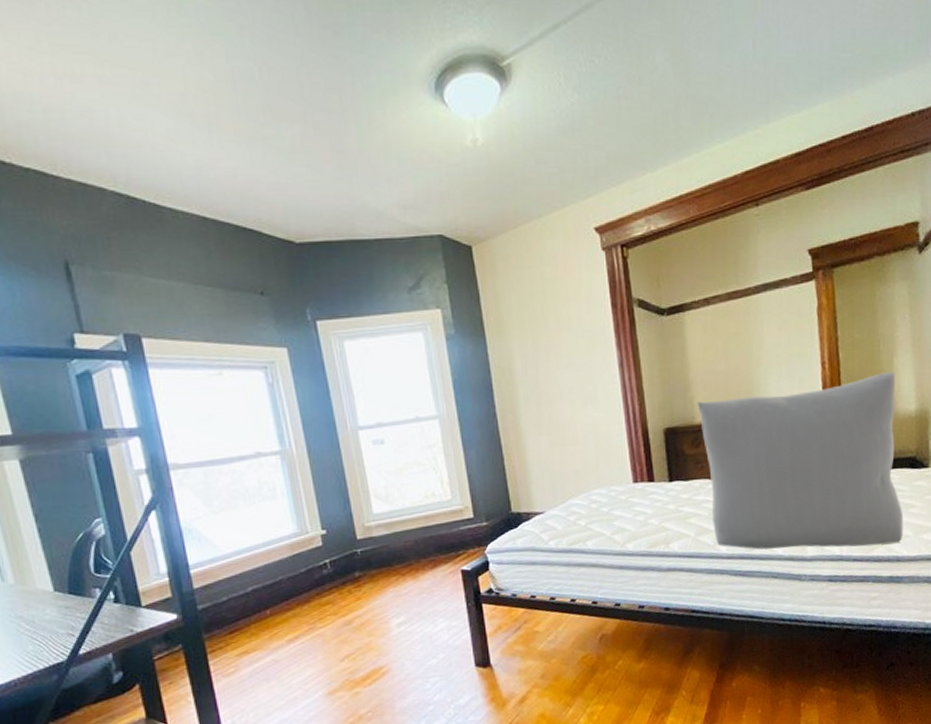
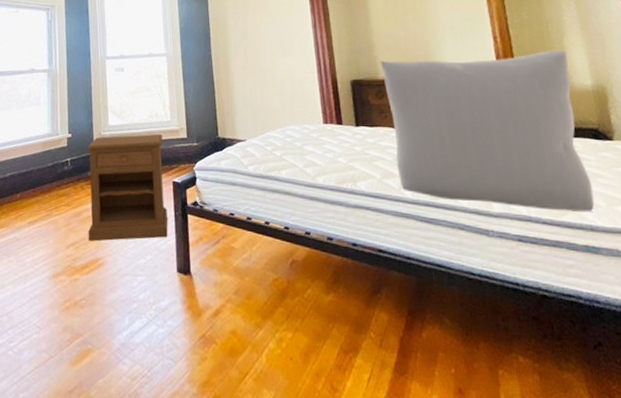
nightstand: none [347,516,461,650] -> present [85,133,168,241]

